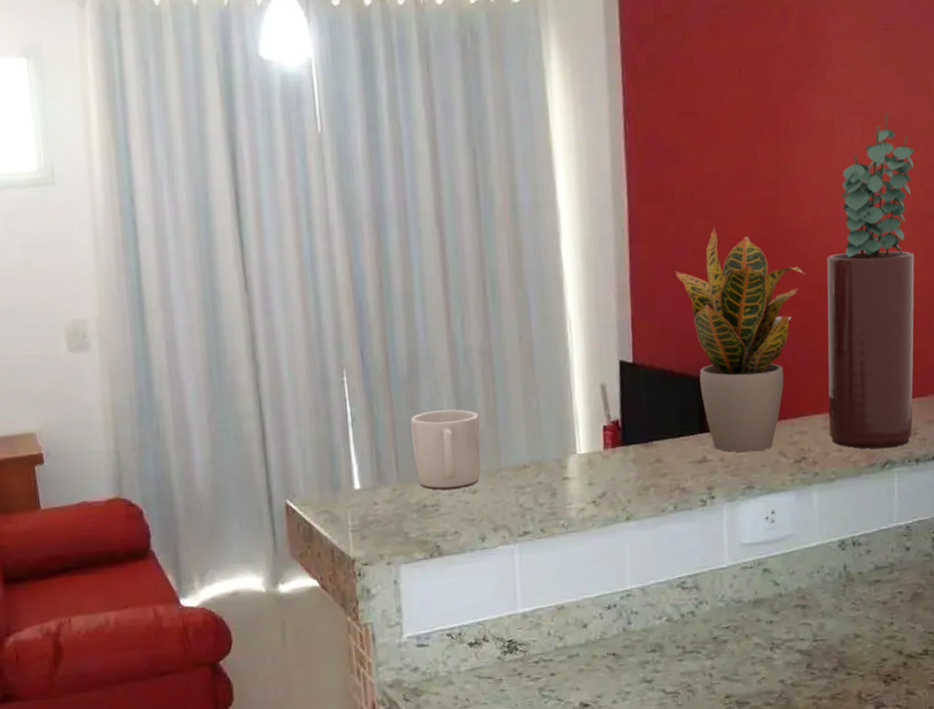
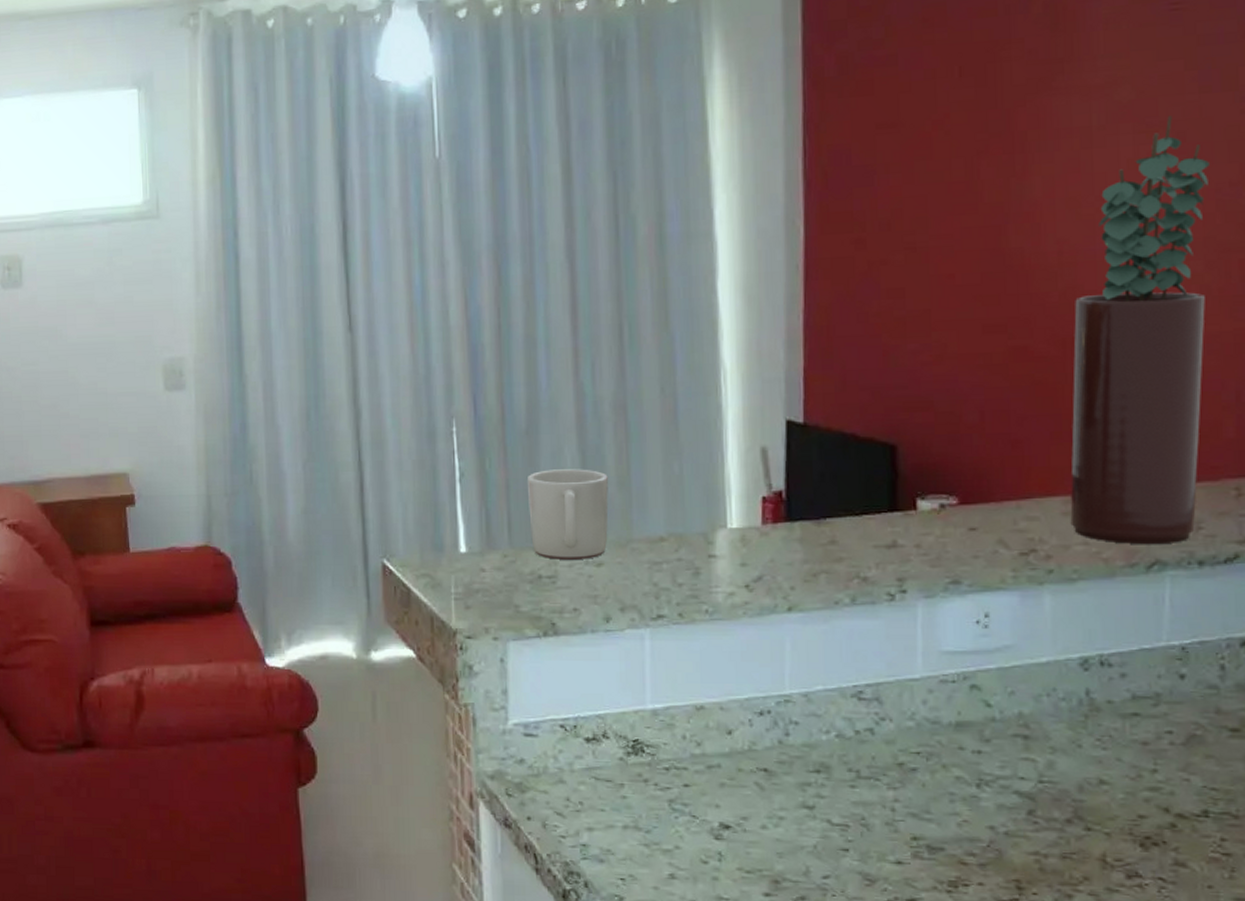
potted plant: present [674,227,806,453] -> none [863,261,1045,539]

